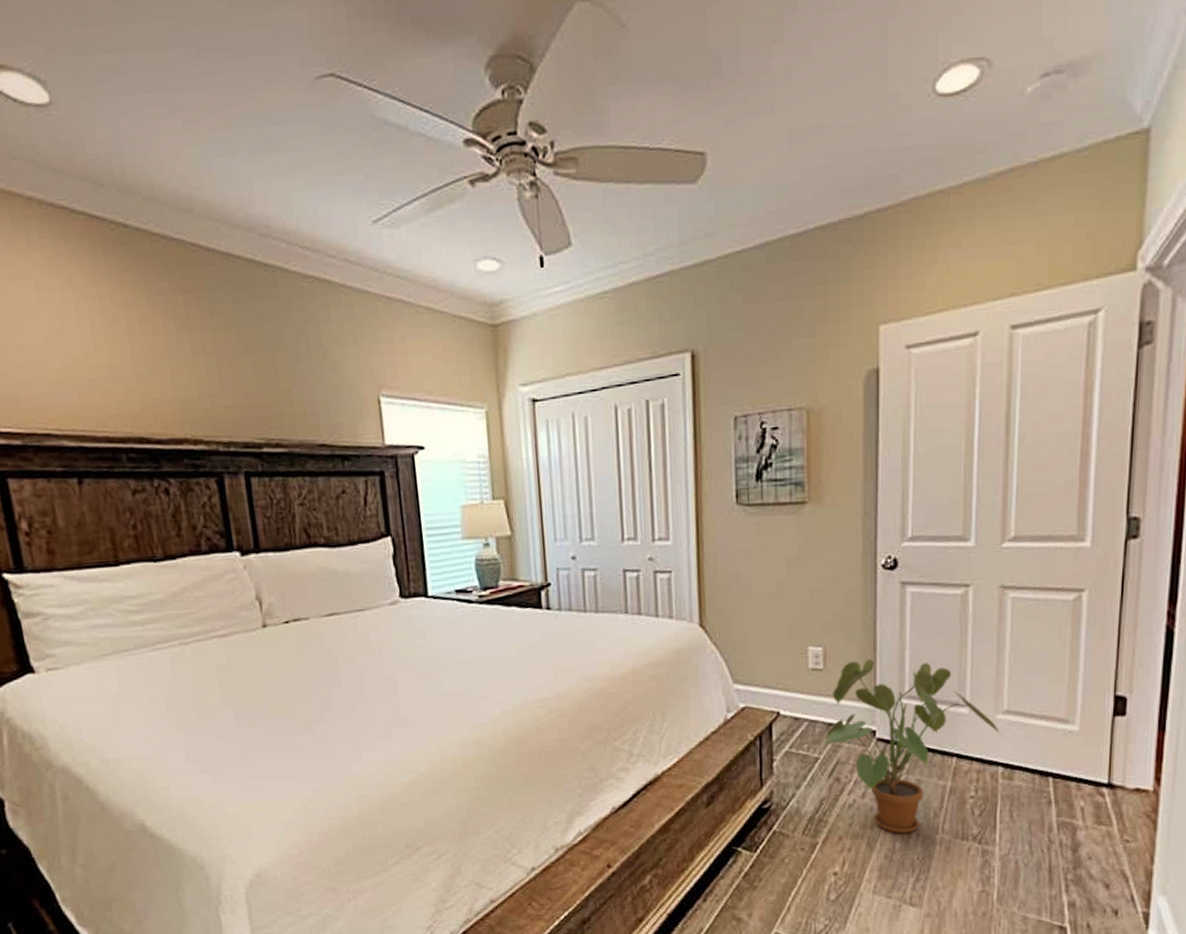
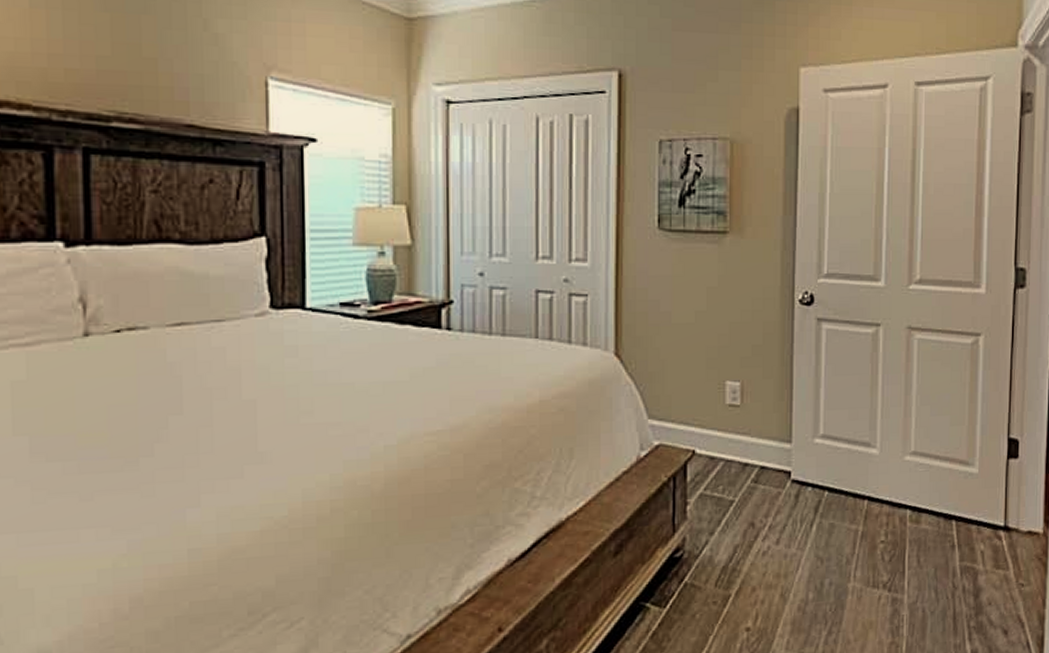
house plant: present [820,658,1004,834] -> none [735,395,912,583]

